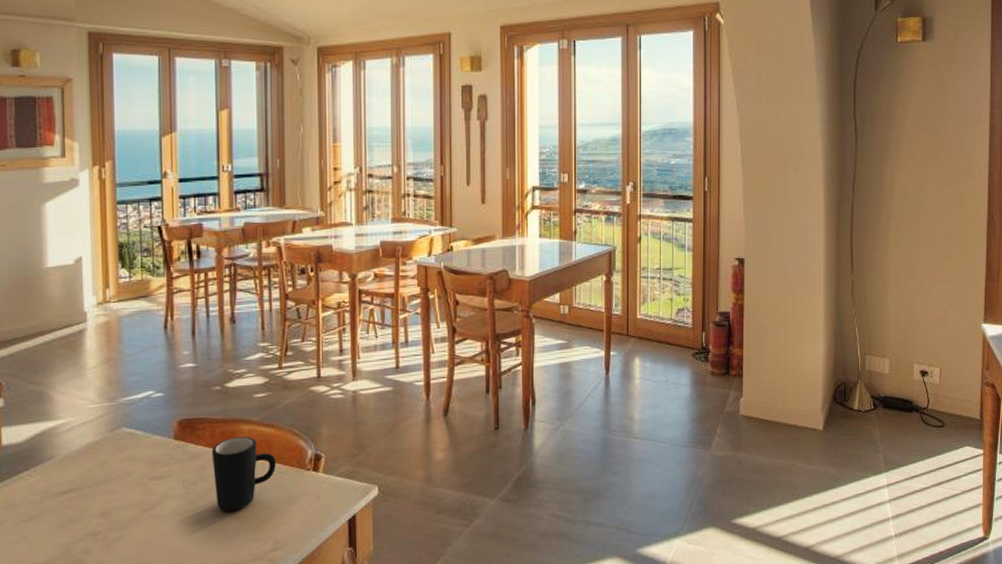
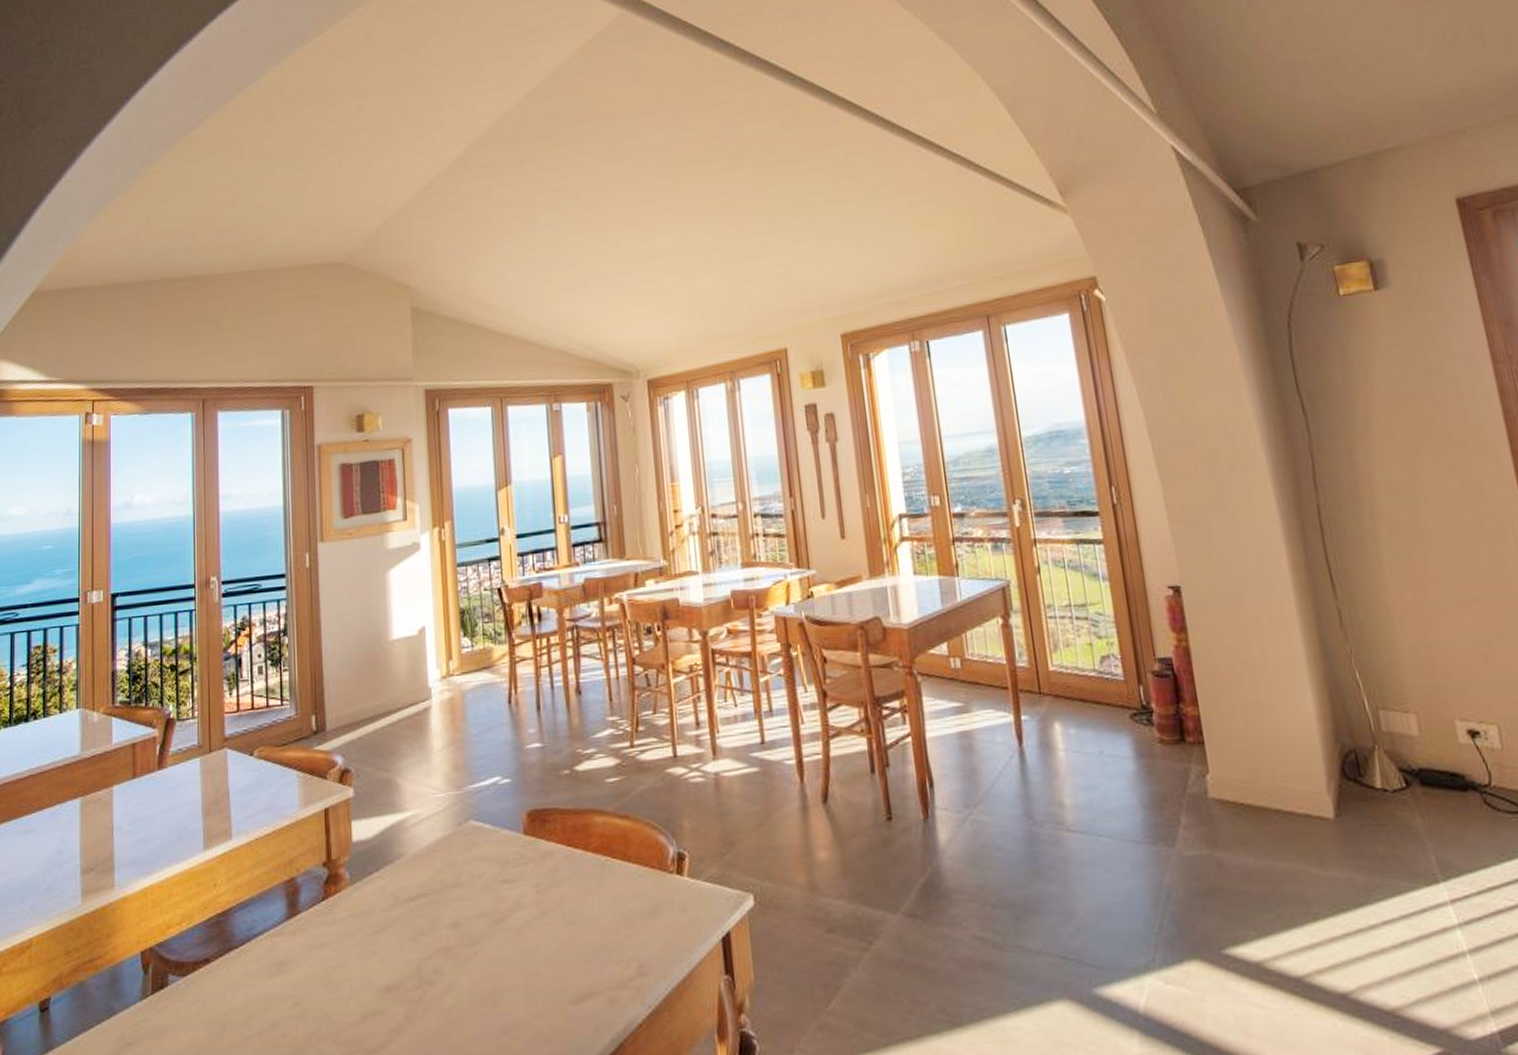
mug: present [211,436,276,511] -> none [563,830,635,924]

